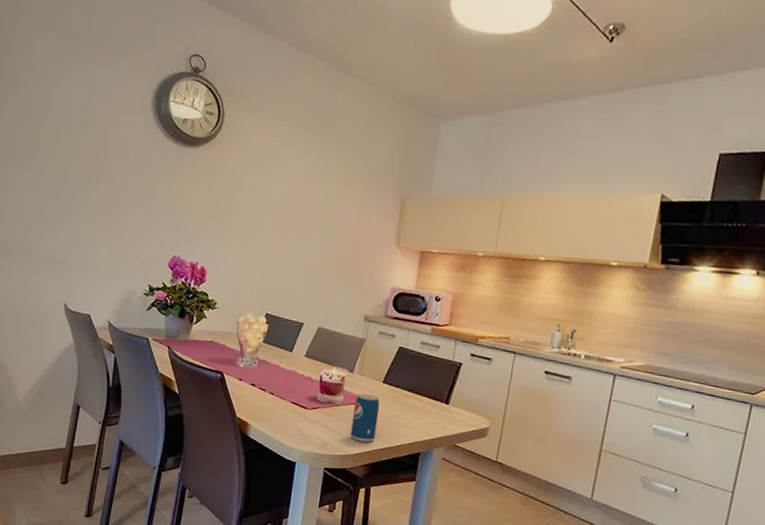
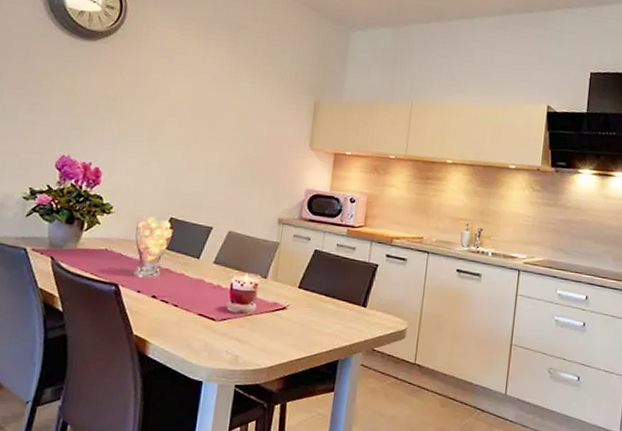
beverage can: present [350,393,380,443] -> none [264,300,296,354]

